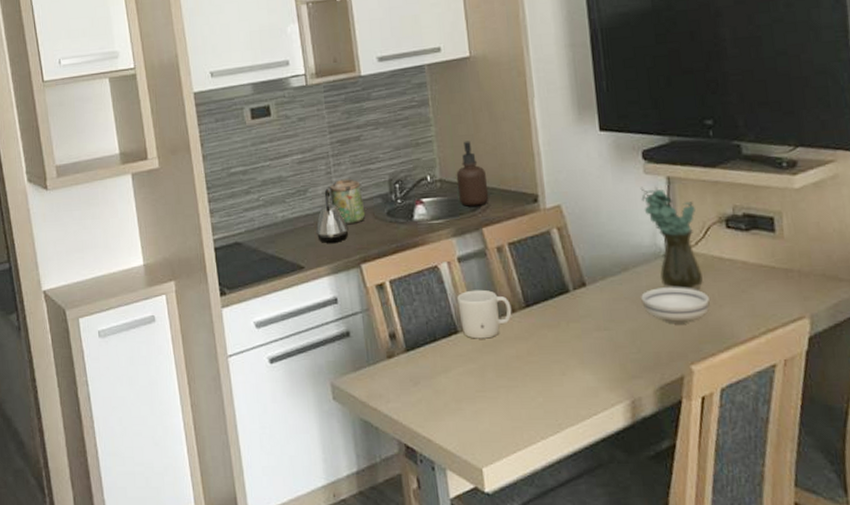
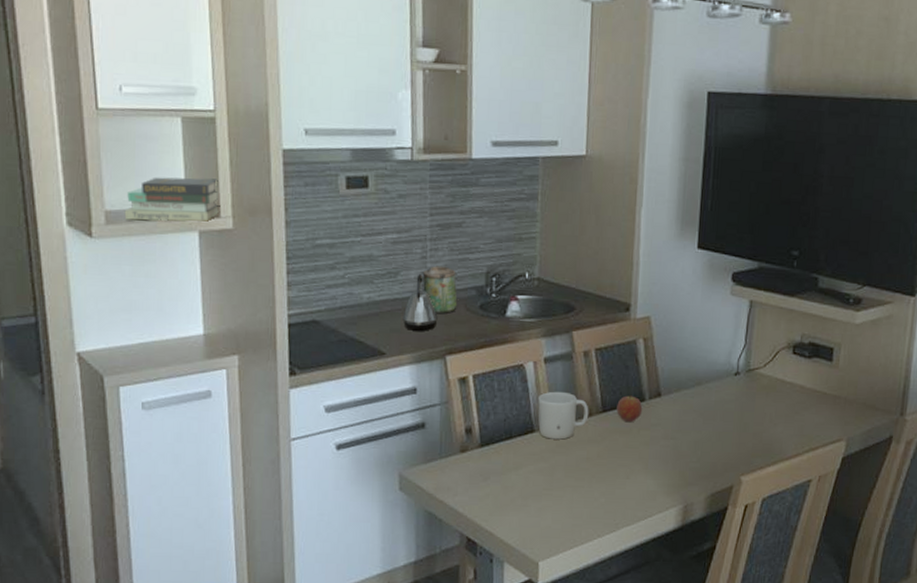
books: none [70,126,147,171] -> present [124,177,220,222]
soap dispenser: present [456,141,489,207] -> none [554,242,584,309]
fruit: none [540,285,569,316] -> present [616,393,643,423]
vase: present [640,186,703,292] -> none [724,307,769,410]
bowl: present [641,287,710,323] -> none [708,403,767,437]

